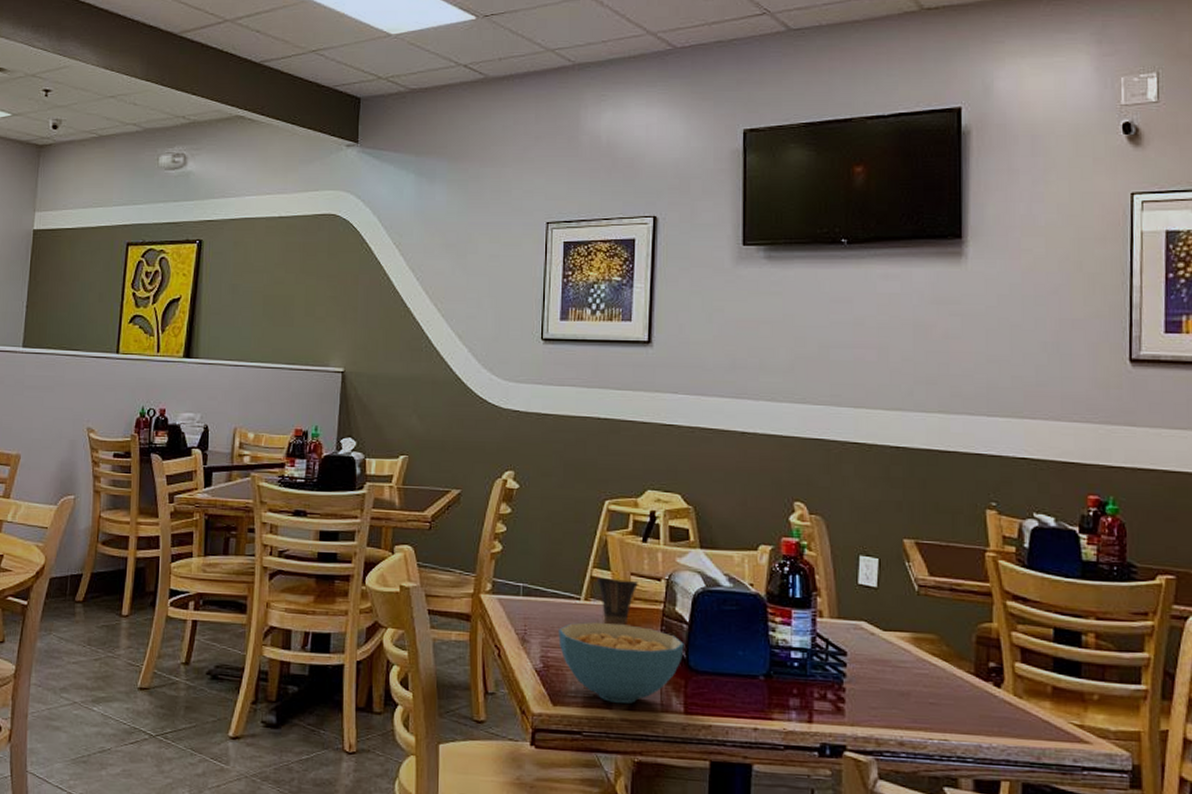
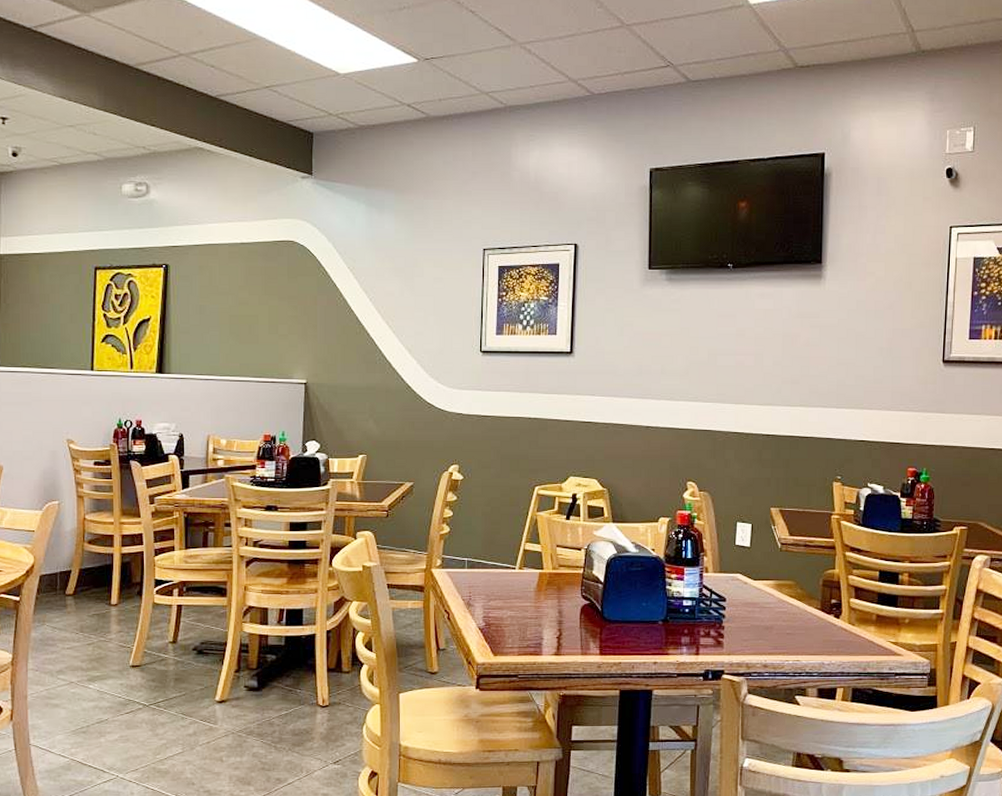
cereal bowl: present [558,622,684,704] -> none [498,587,600,650]
cup: present [596,577,638,626] -> none [528,550,562,588]

